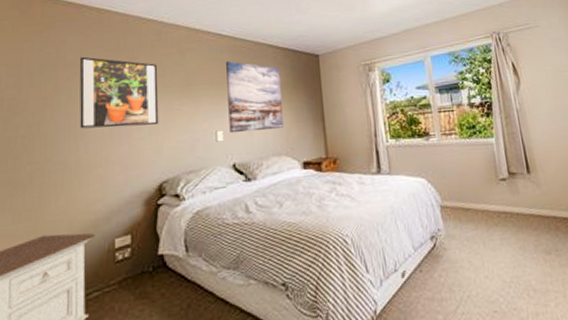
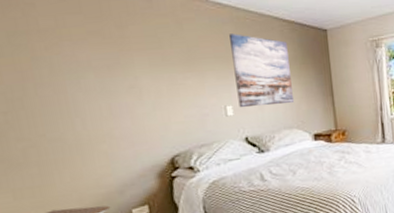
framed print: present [80,56,159,129] -> none [57,23,163,104]

